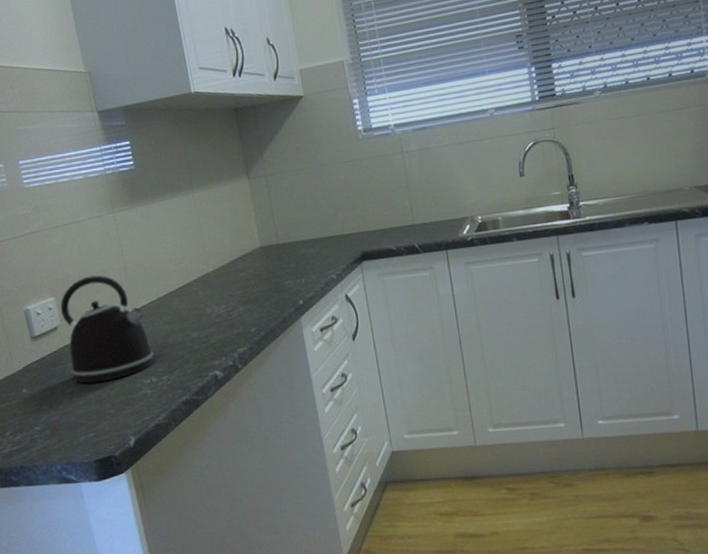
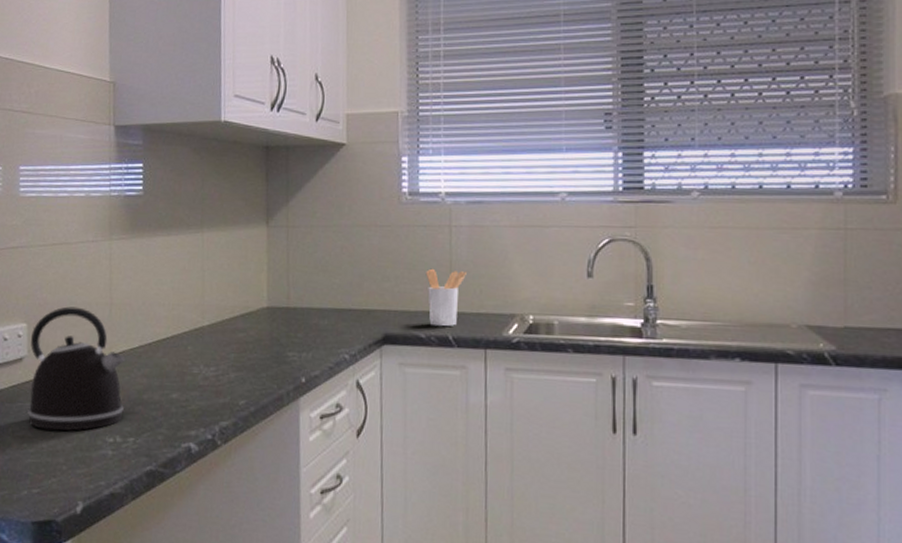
utensil holder: none [388,189,422,239] -> present [426,268,467,327]

